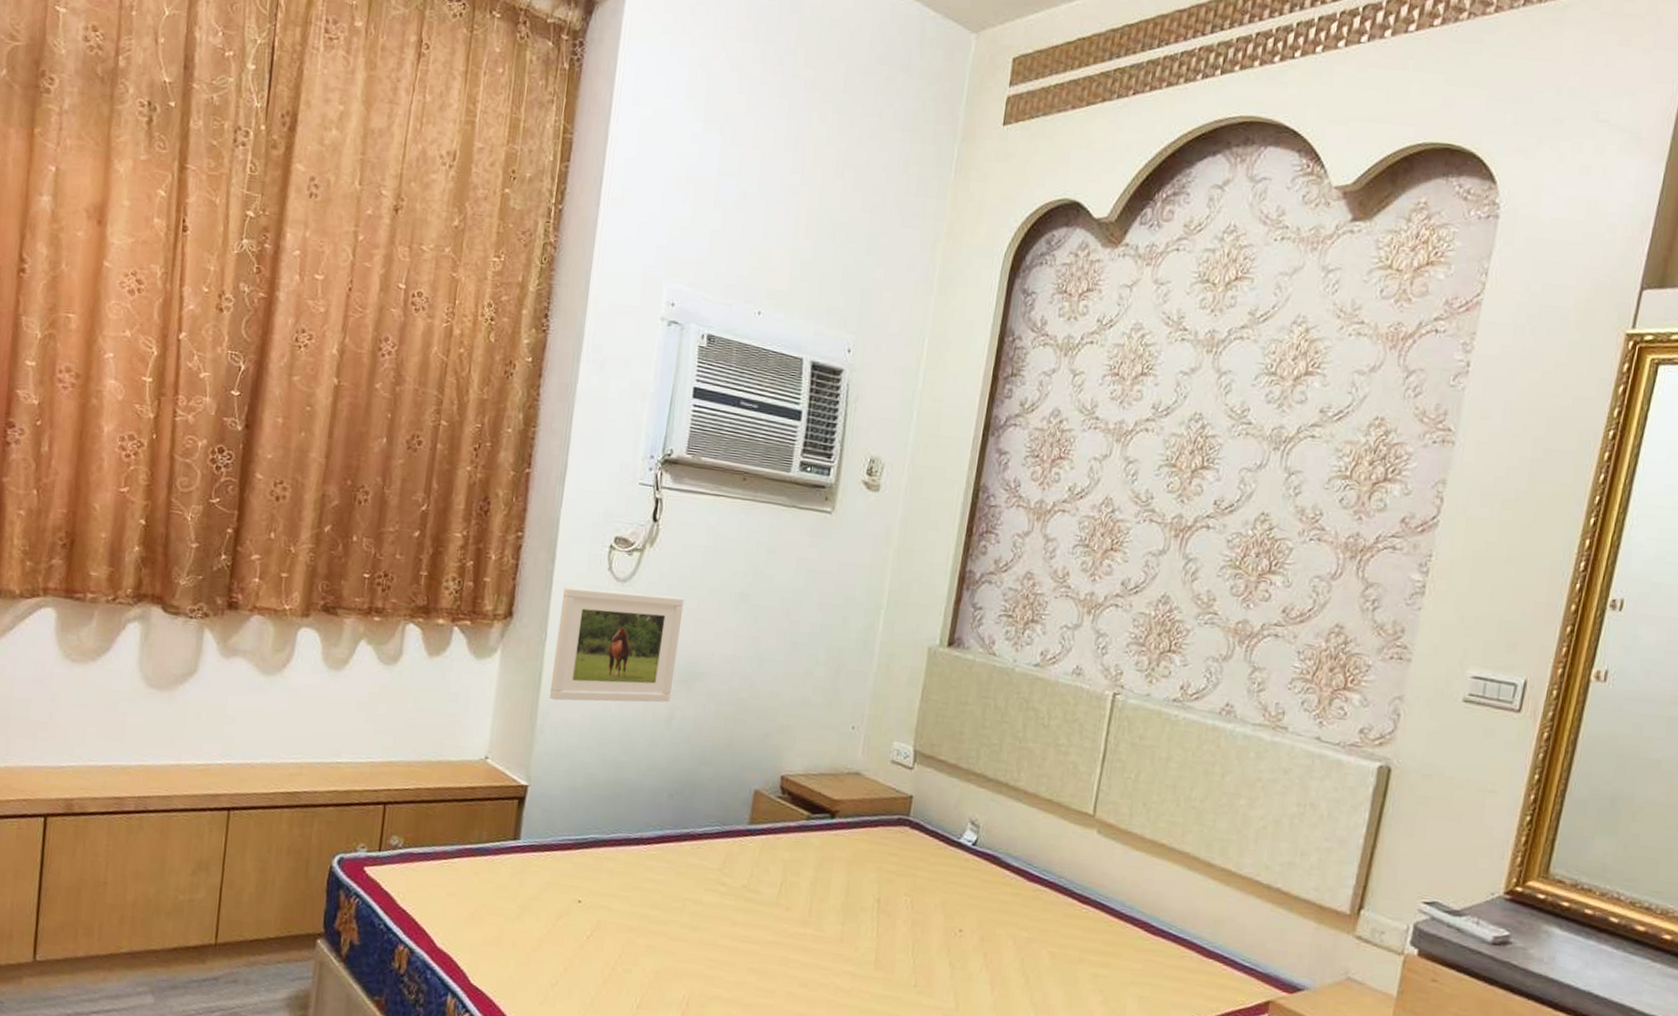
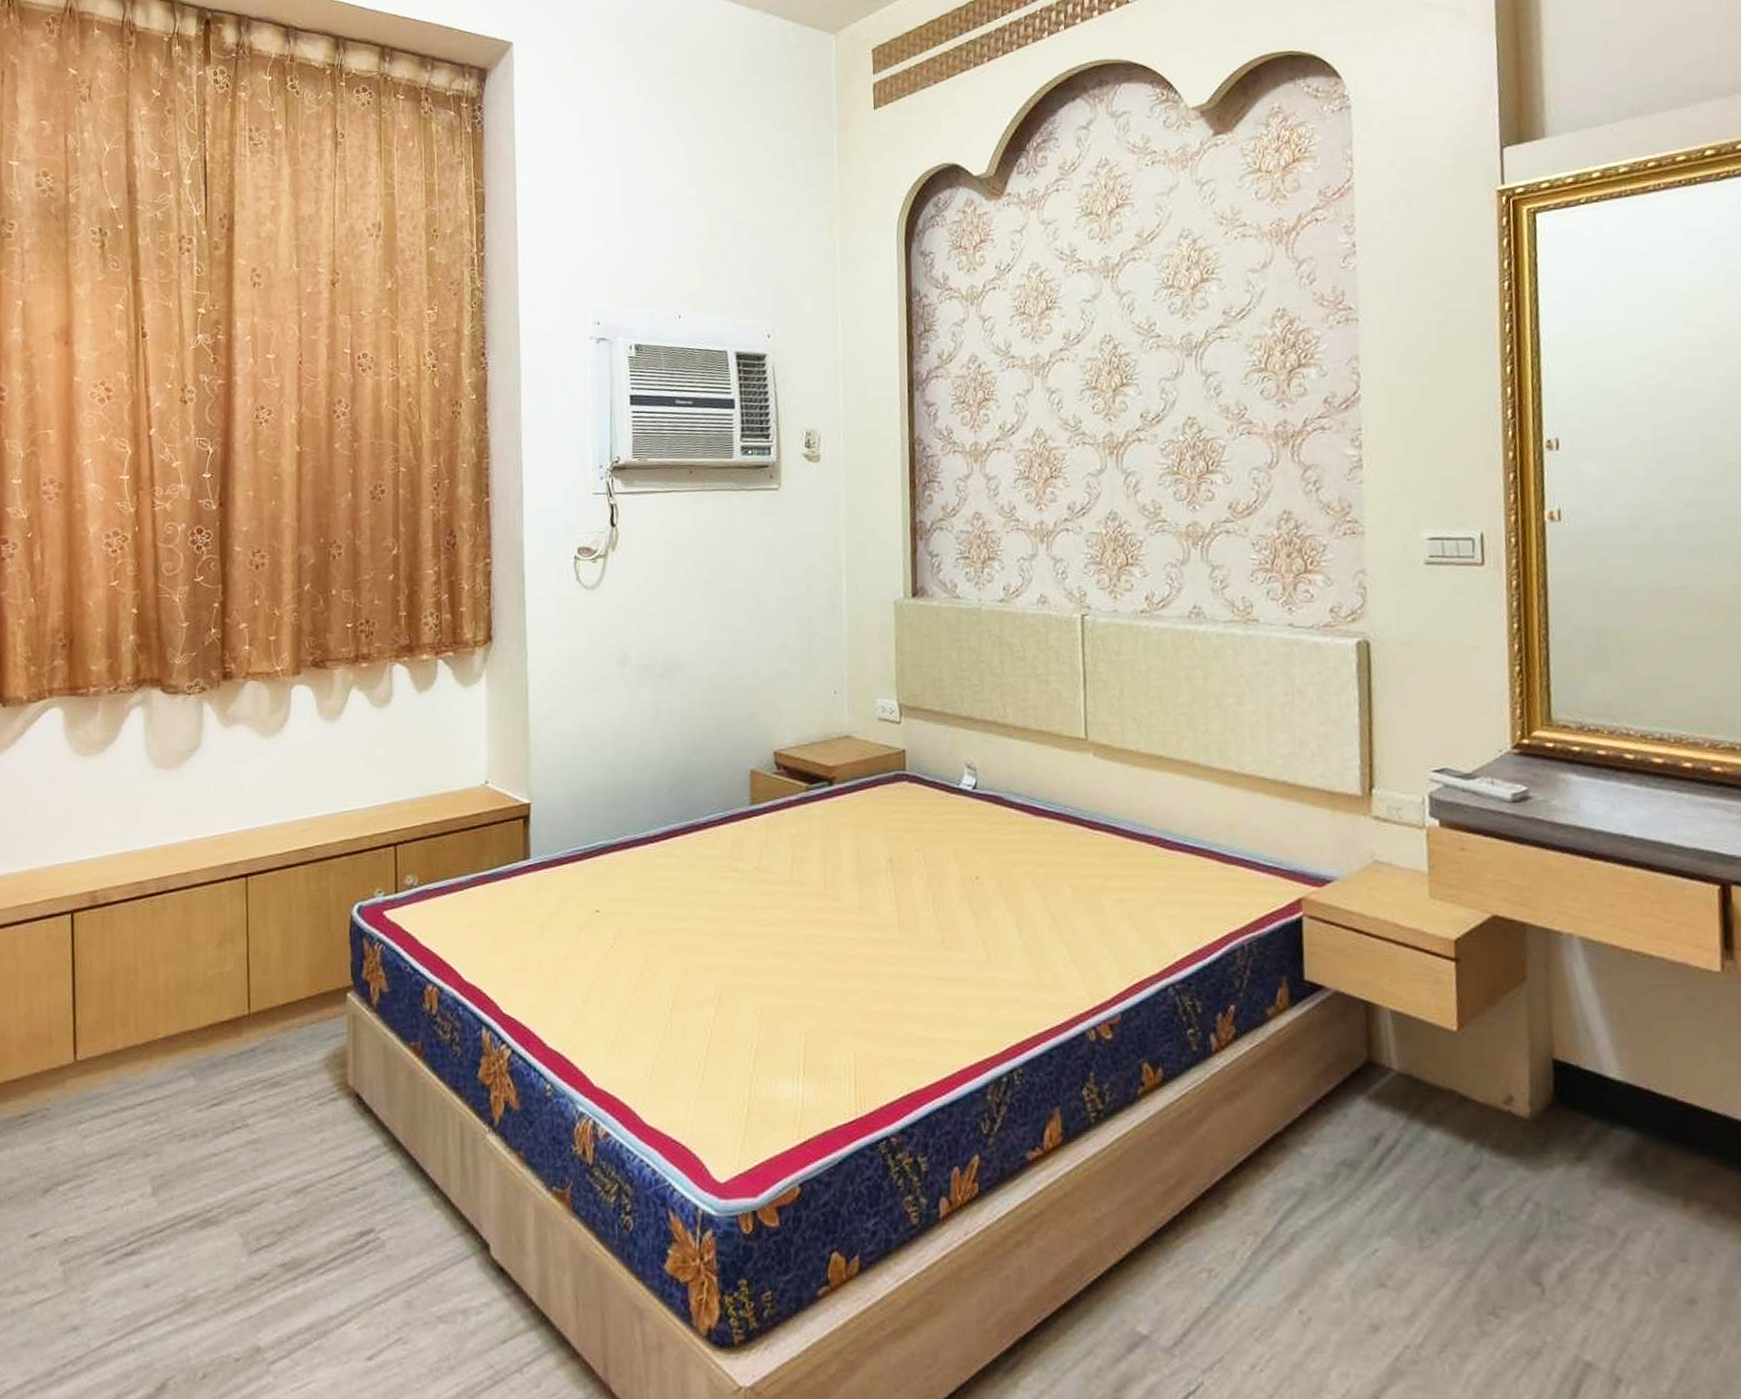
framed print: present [549,586,685,703] -> none [536,594,655,715]

